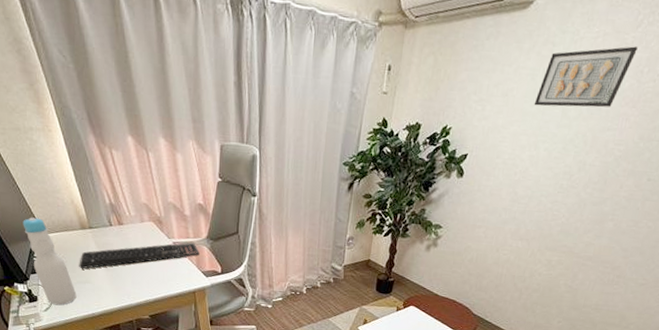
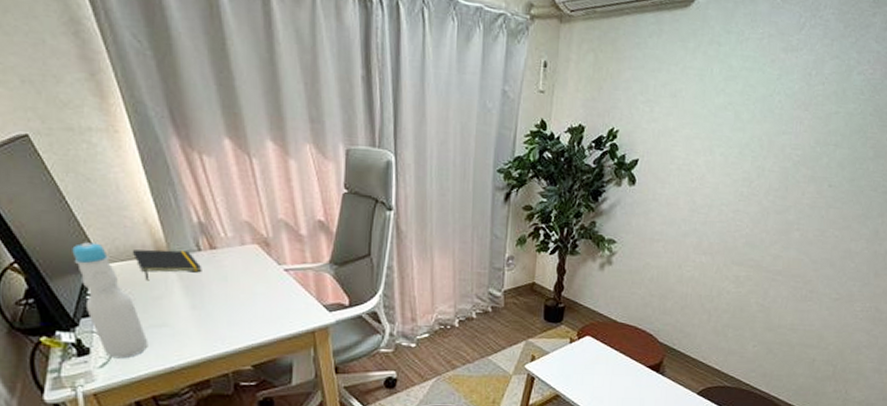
notepad: none [63,224,113,248] -> present [132,249,202,281]
keyboard: present [79,242,201,269] -> none [152,268,322,309]
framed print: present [534,46,638,108] -> none [704,48,803,110]

